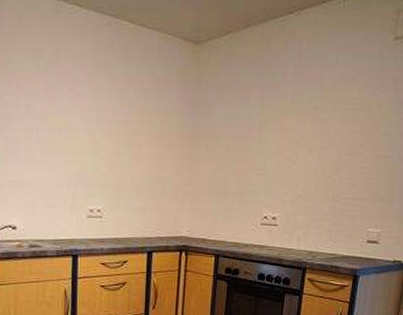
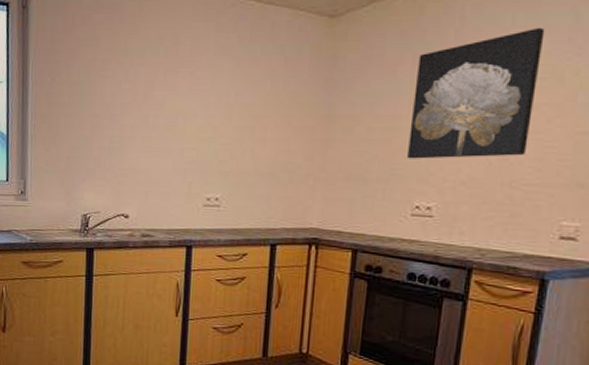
wall art: none [258,66,359,176] -> present [407,27,545,159]

